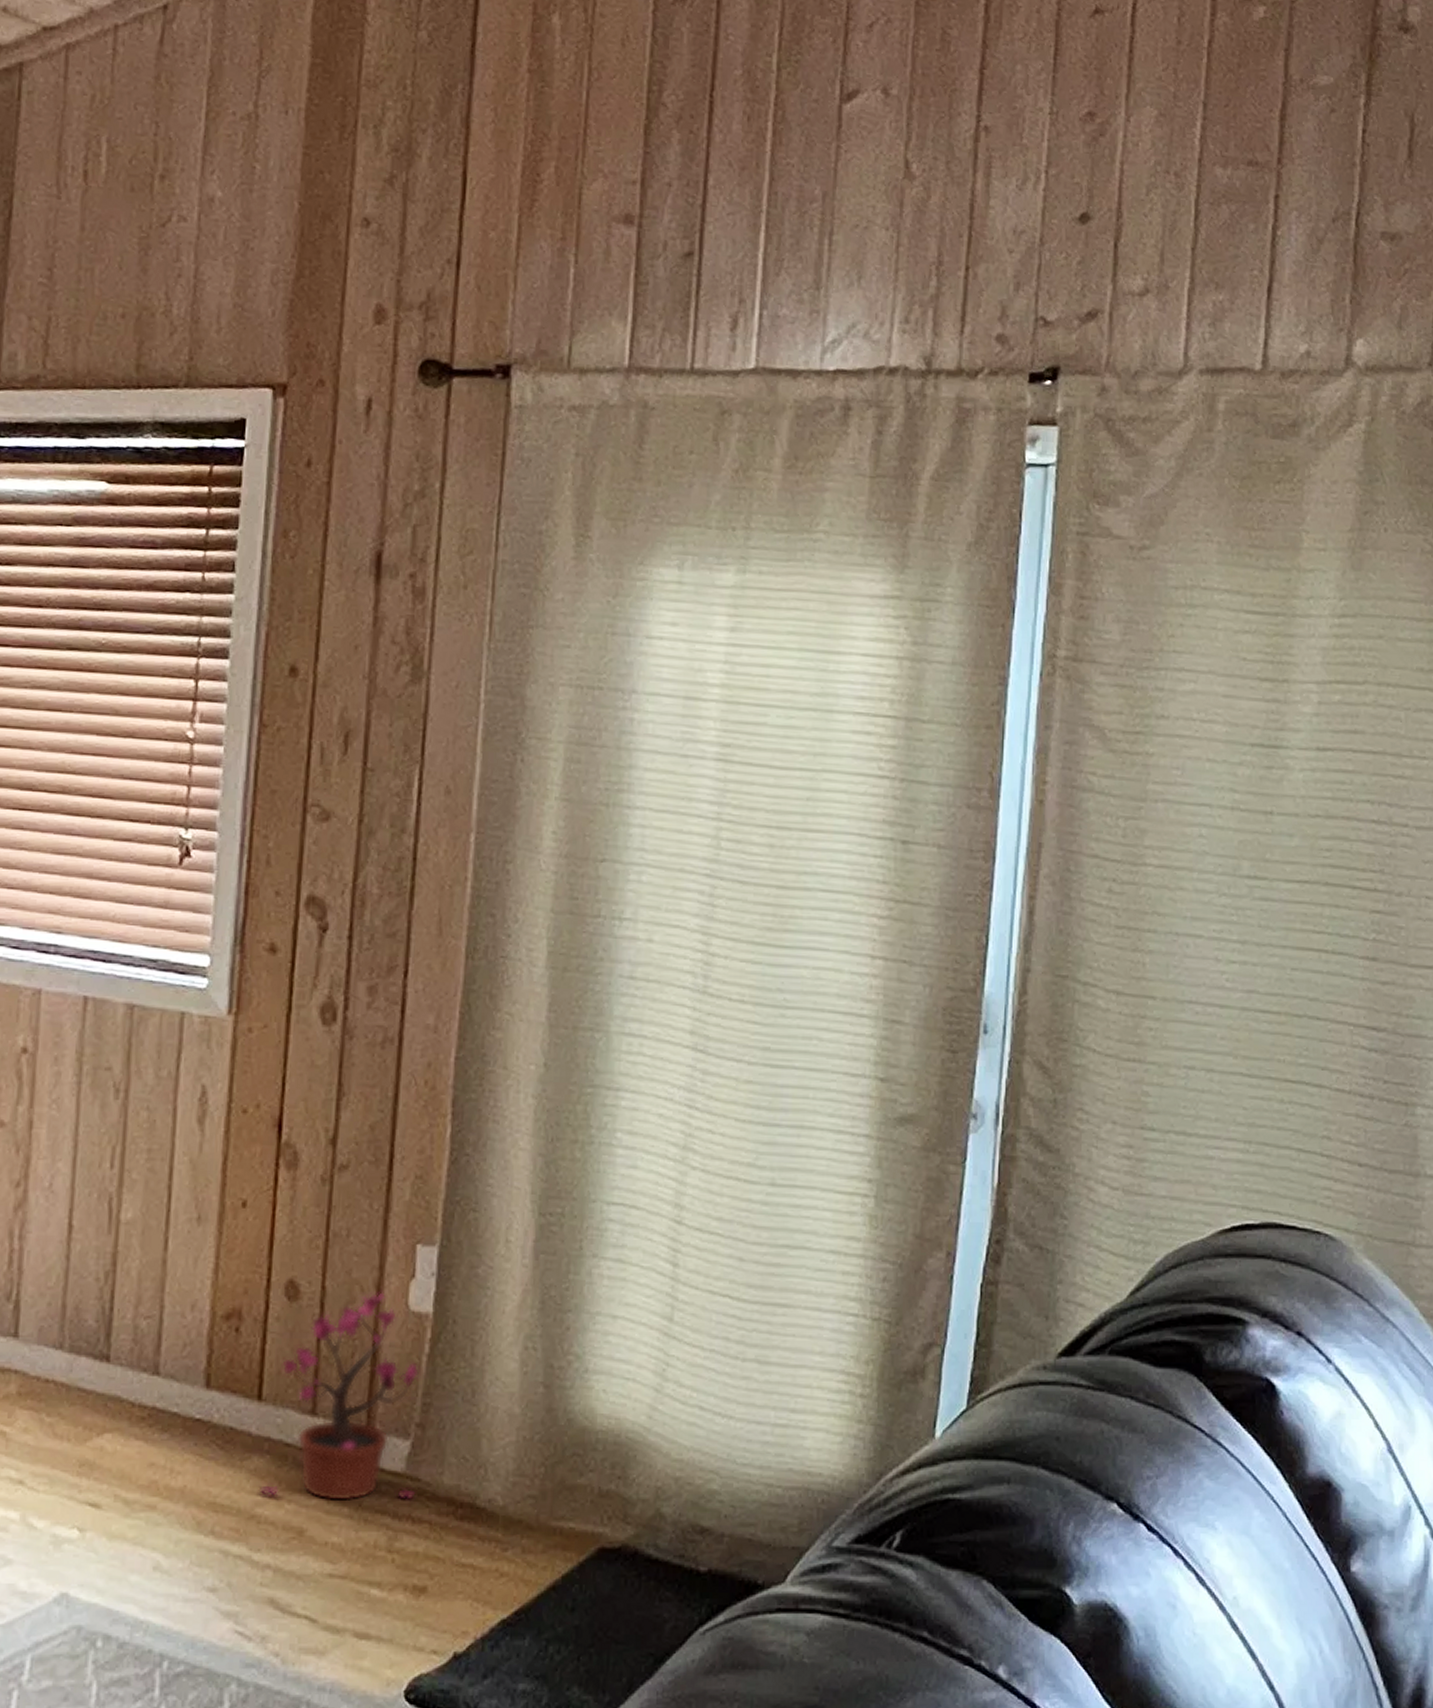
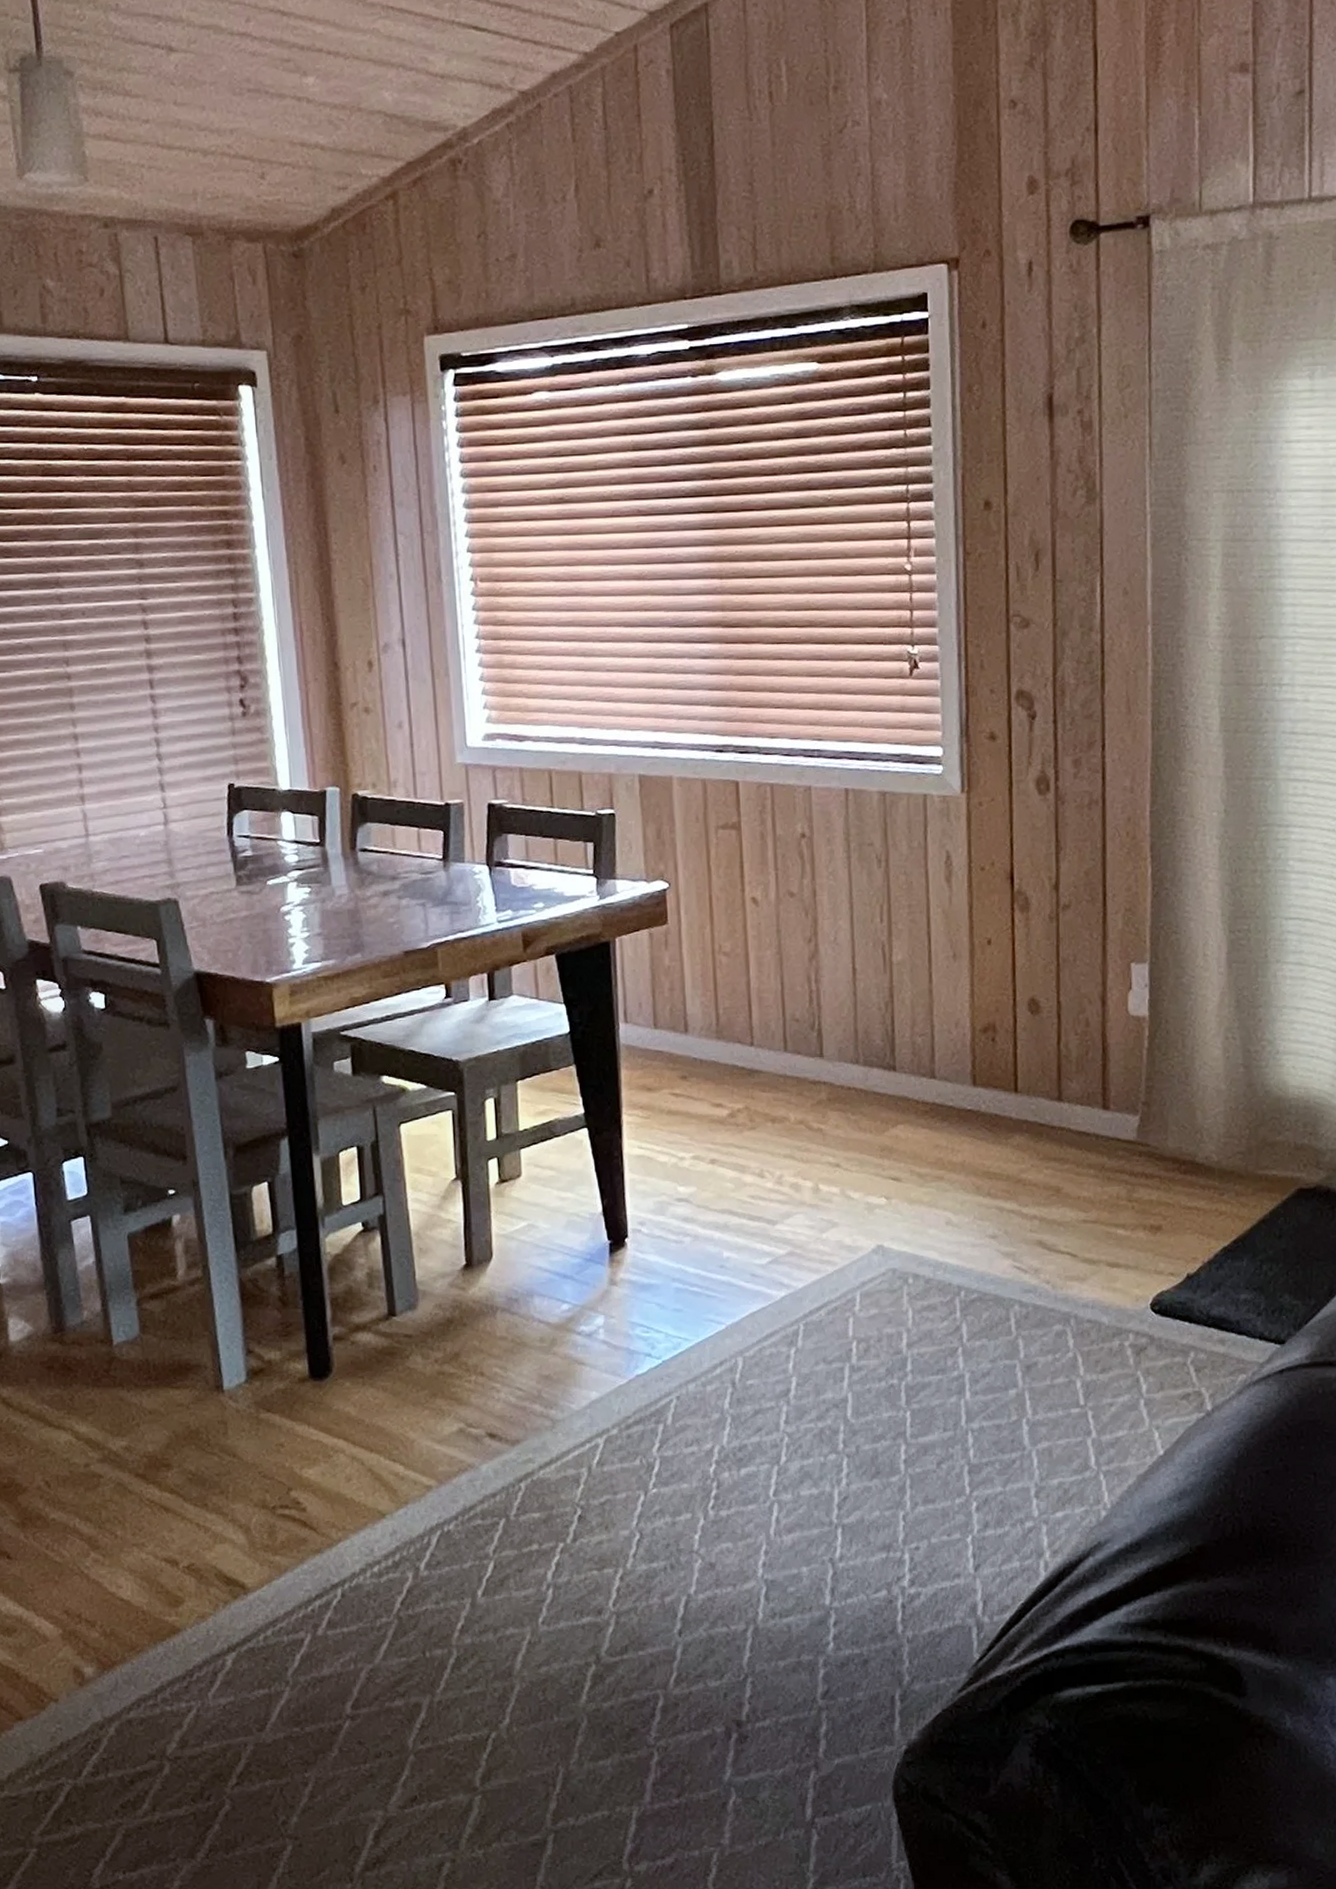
potted plant: present [258,1292,419,1502] -> none [1022,1002,1146,1166]

